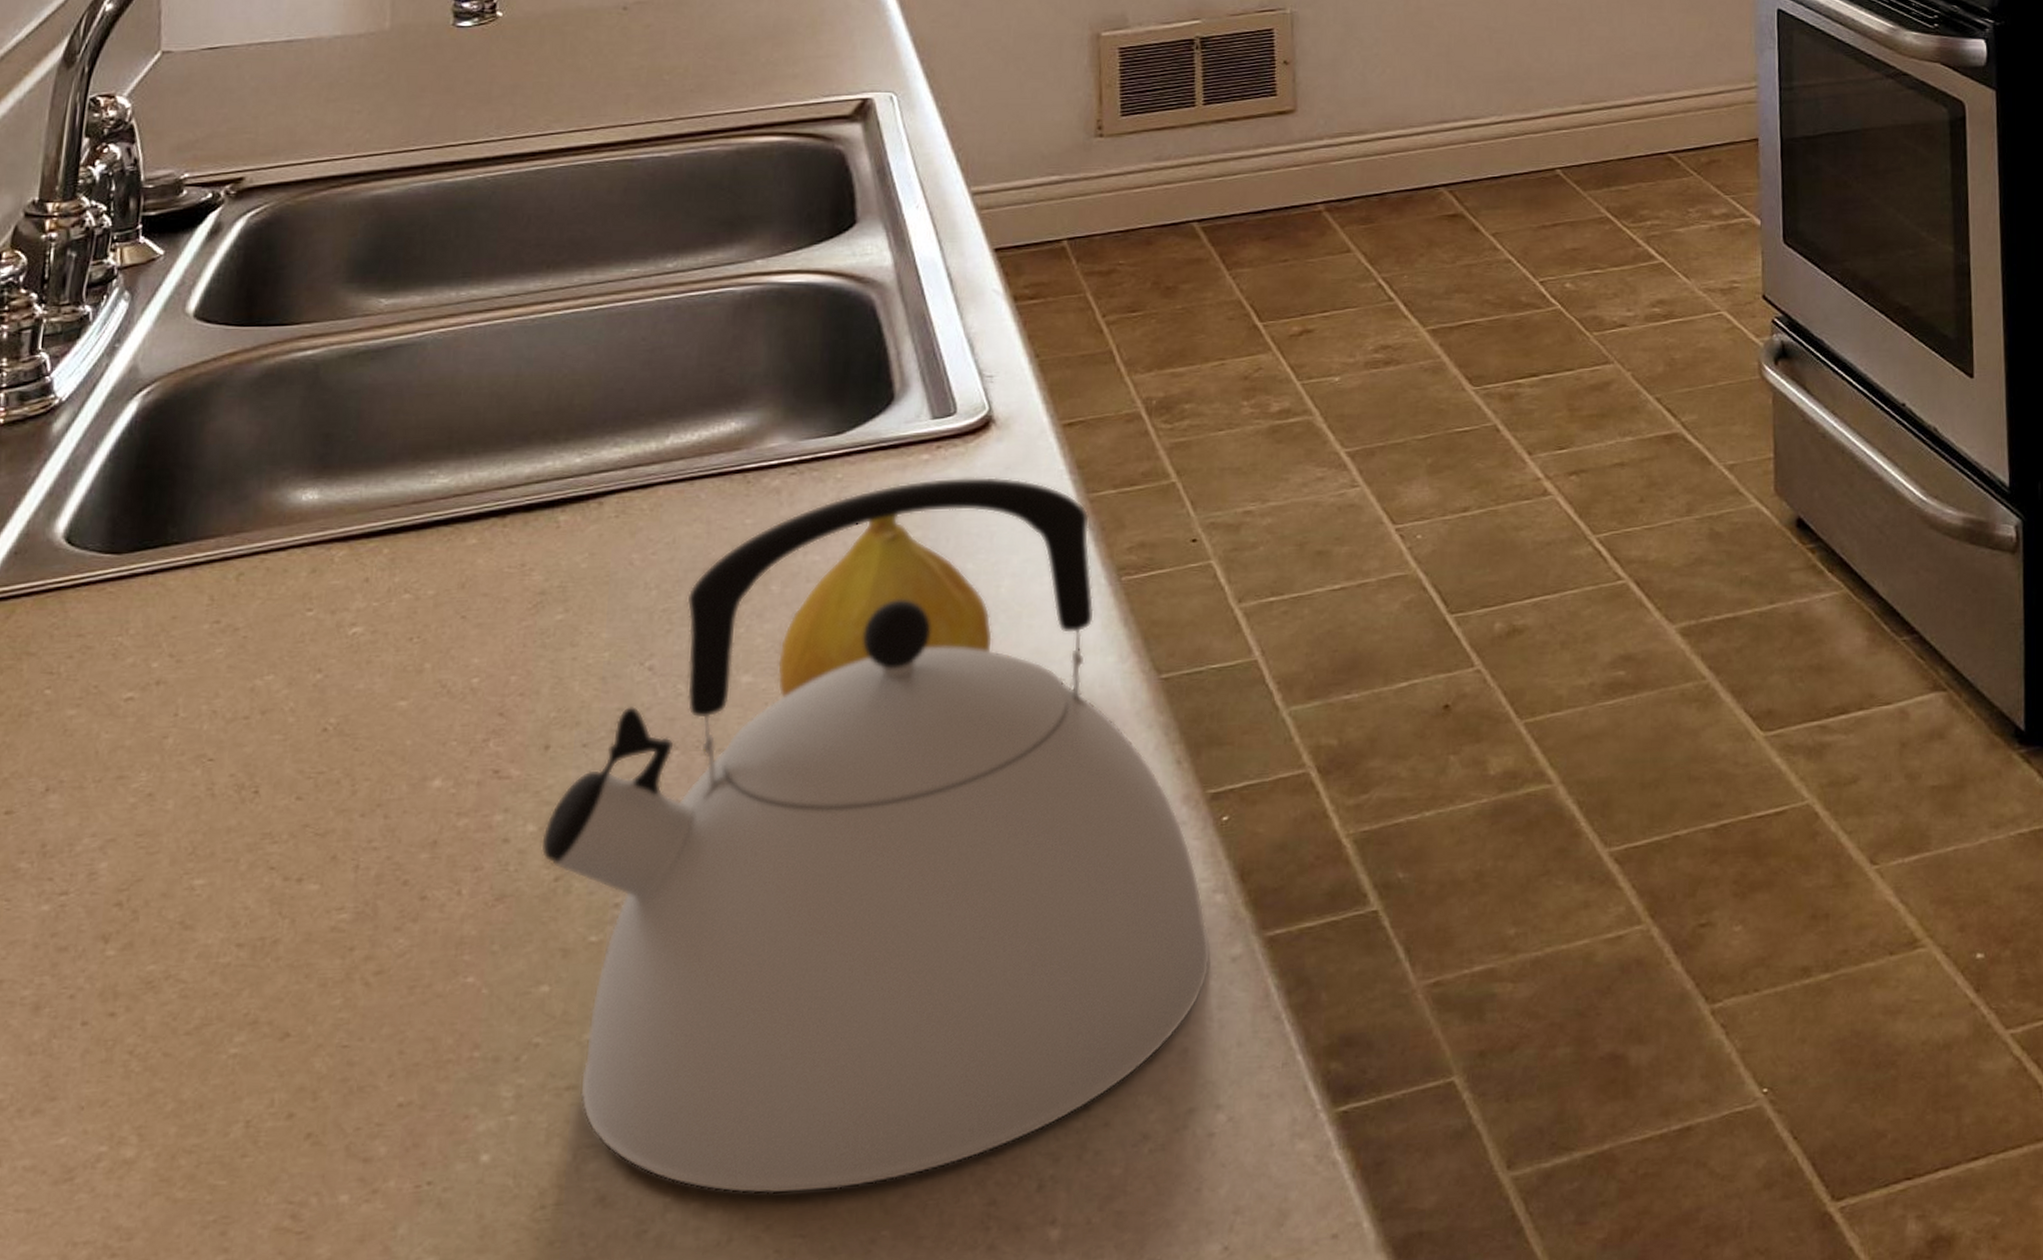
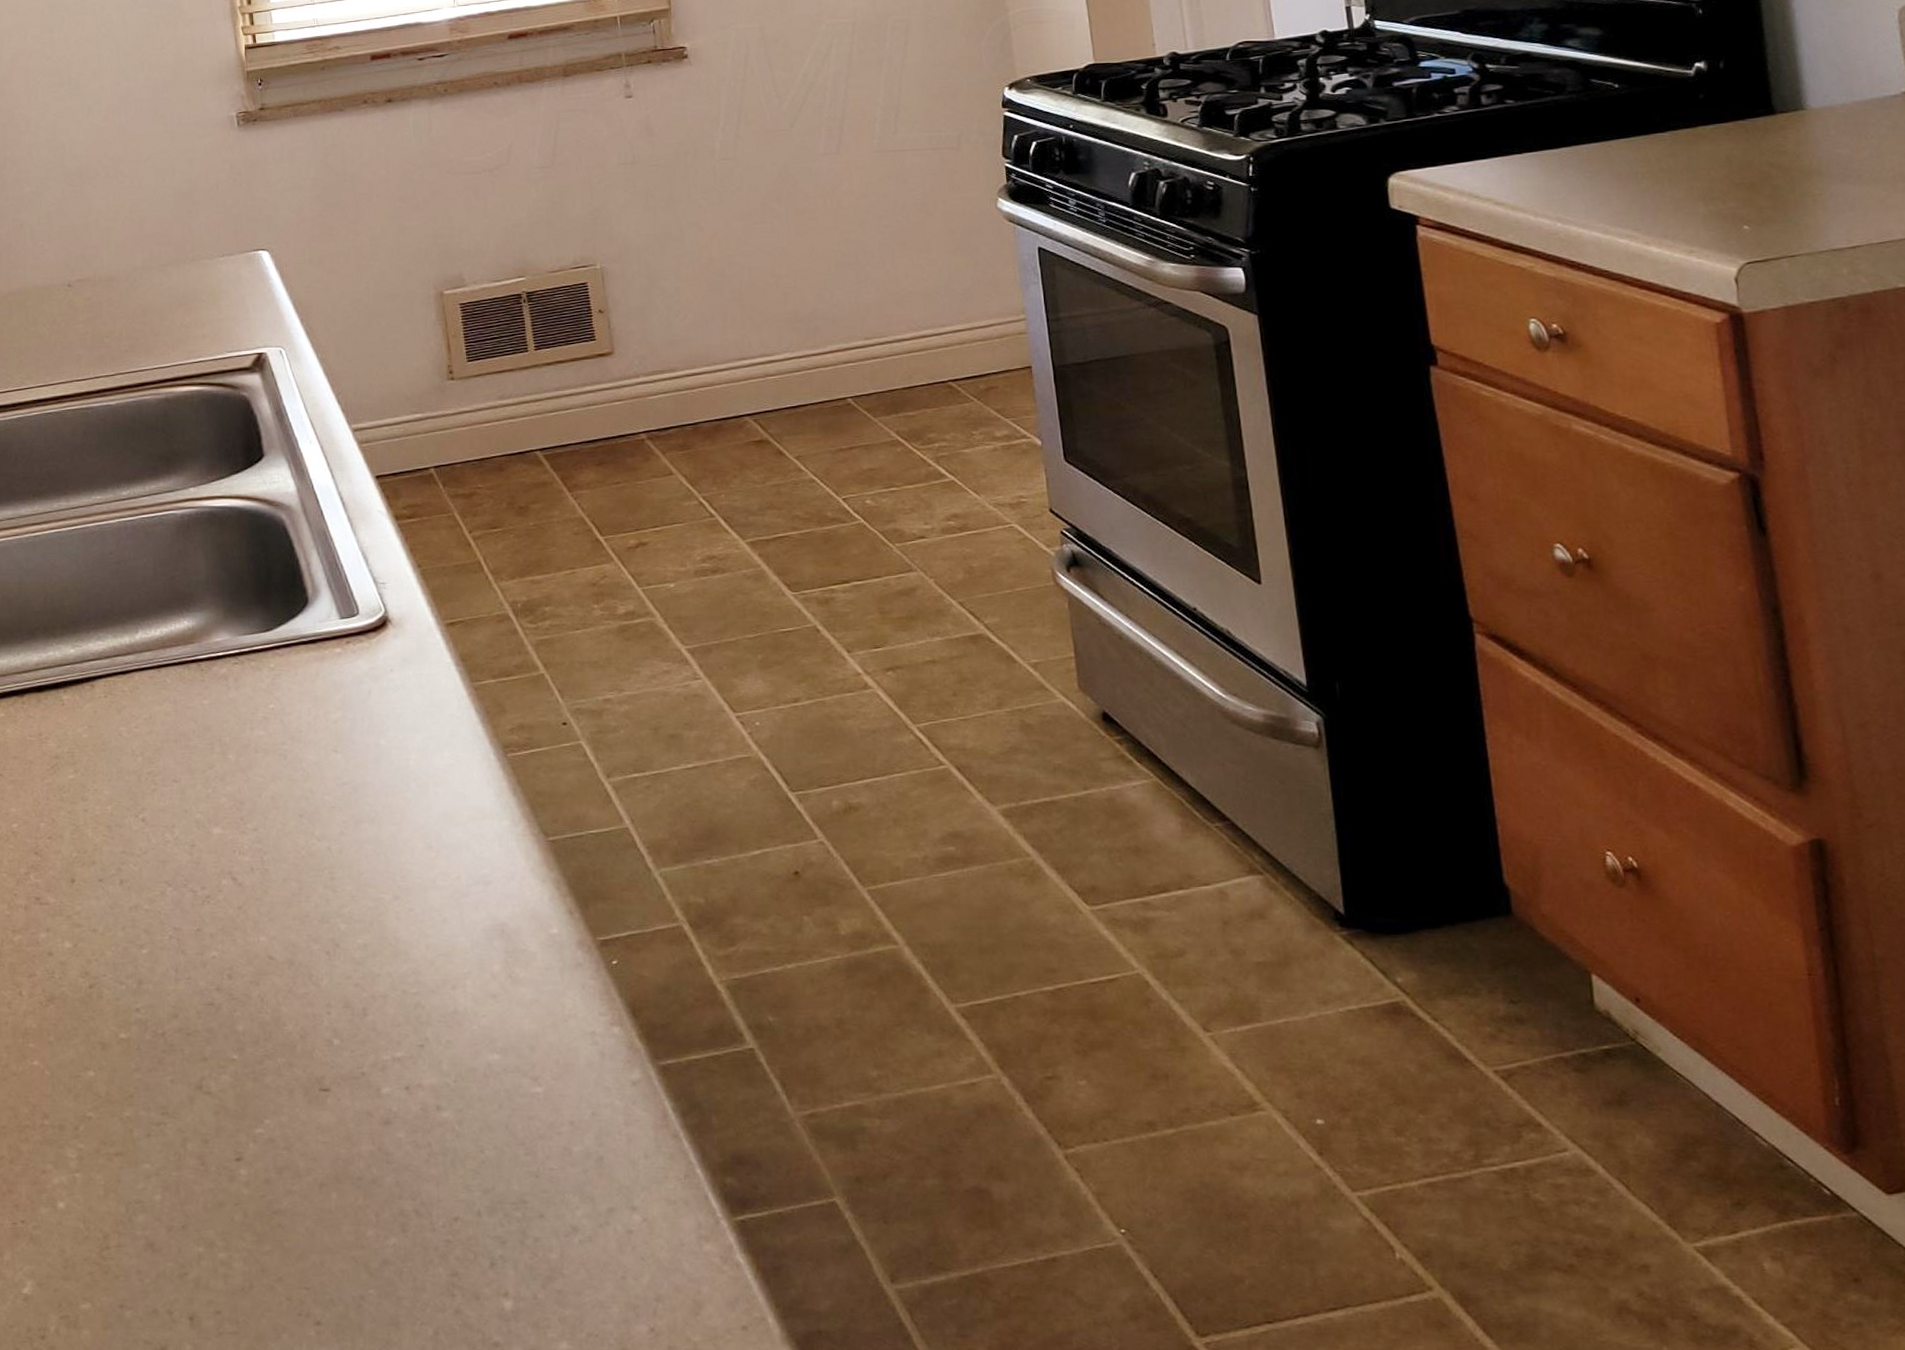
kettle: present [541,476,1211,1195] -> none [76,667,615,1254]
fruit: present [776,515,993,698] -> none [239,698,408,847]

